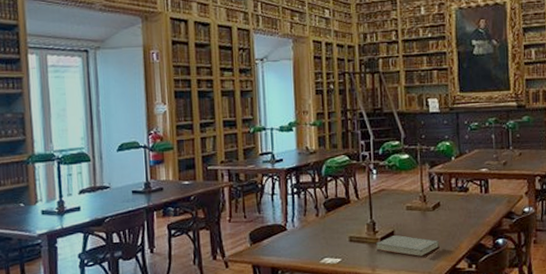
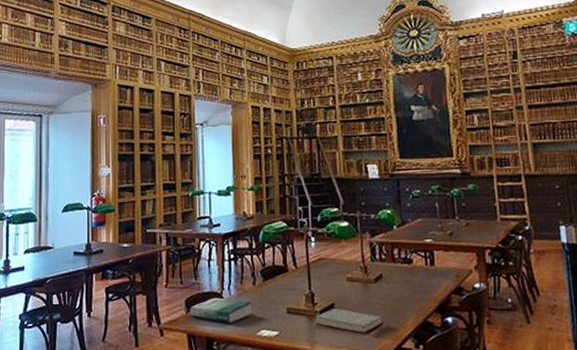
book: none [254,229,316,253] -> present [190,297,253,323]

